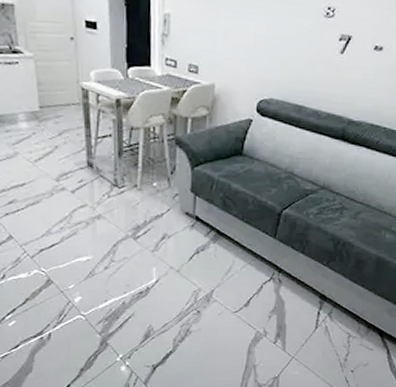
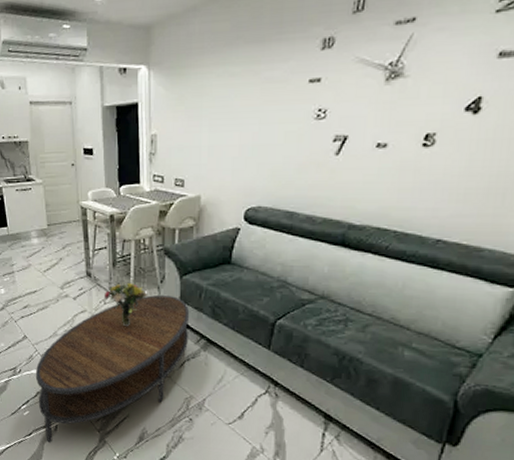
coffee table: none [23,186,201,353] -> present [35,294,190,443]
bouquet: none [107,173,157,222] -> present [103,282,148,327]

